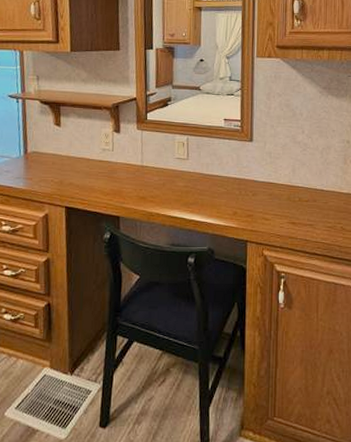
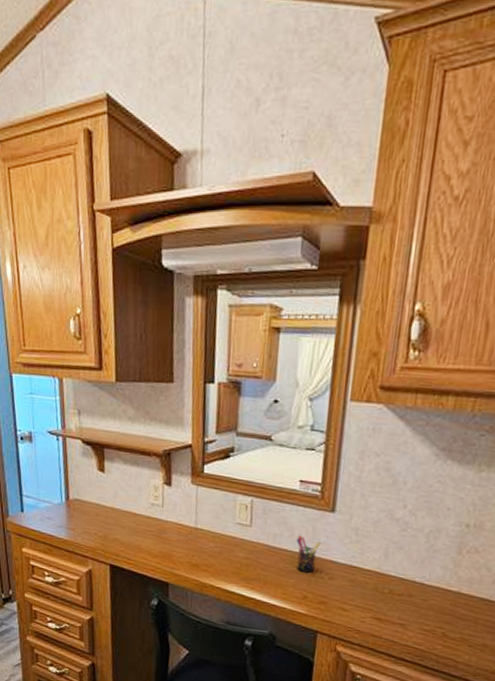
pen holder: none [224,162,243,192] -> present [296,535,320,573]

